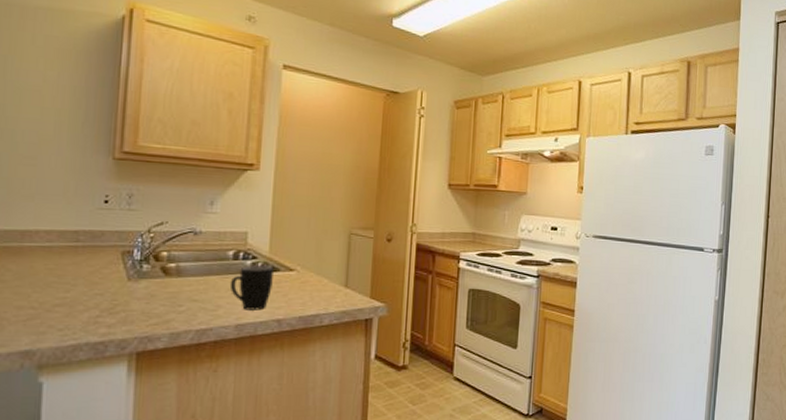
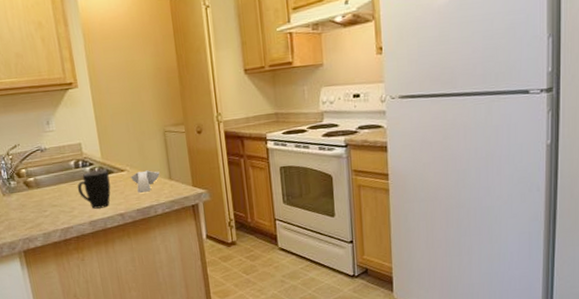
spoon rest: none [300,273,335,298] -> present [130,170,160,193]

